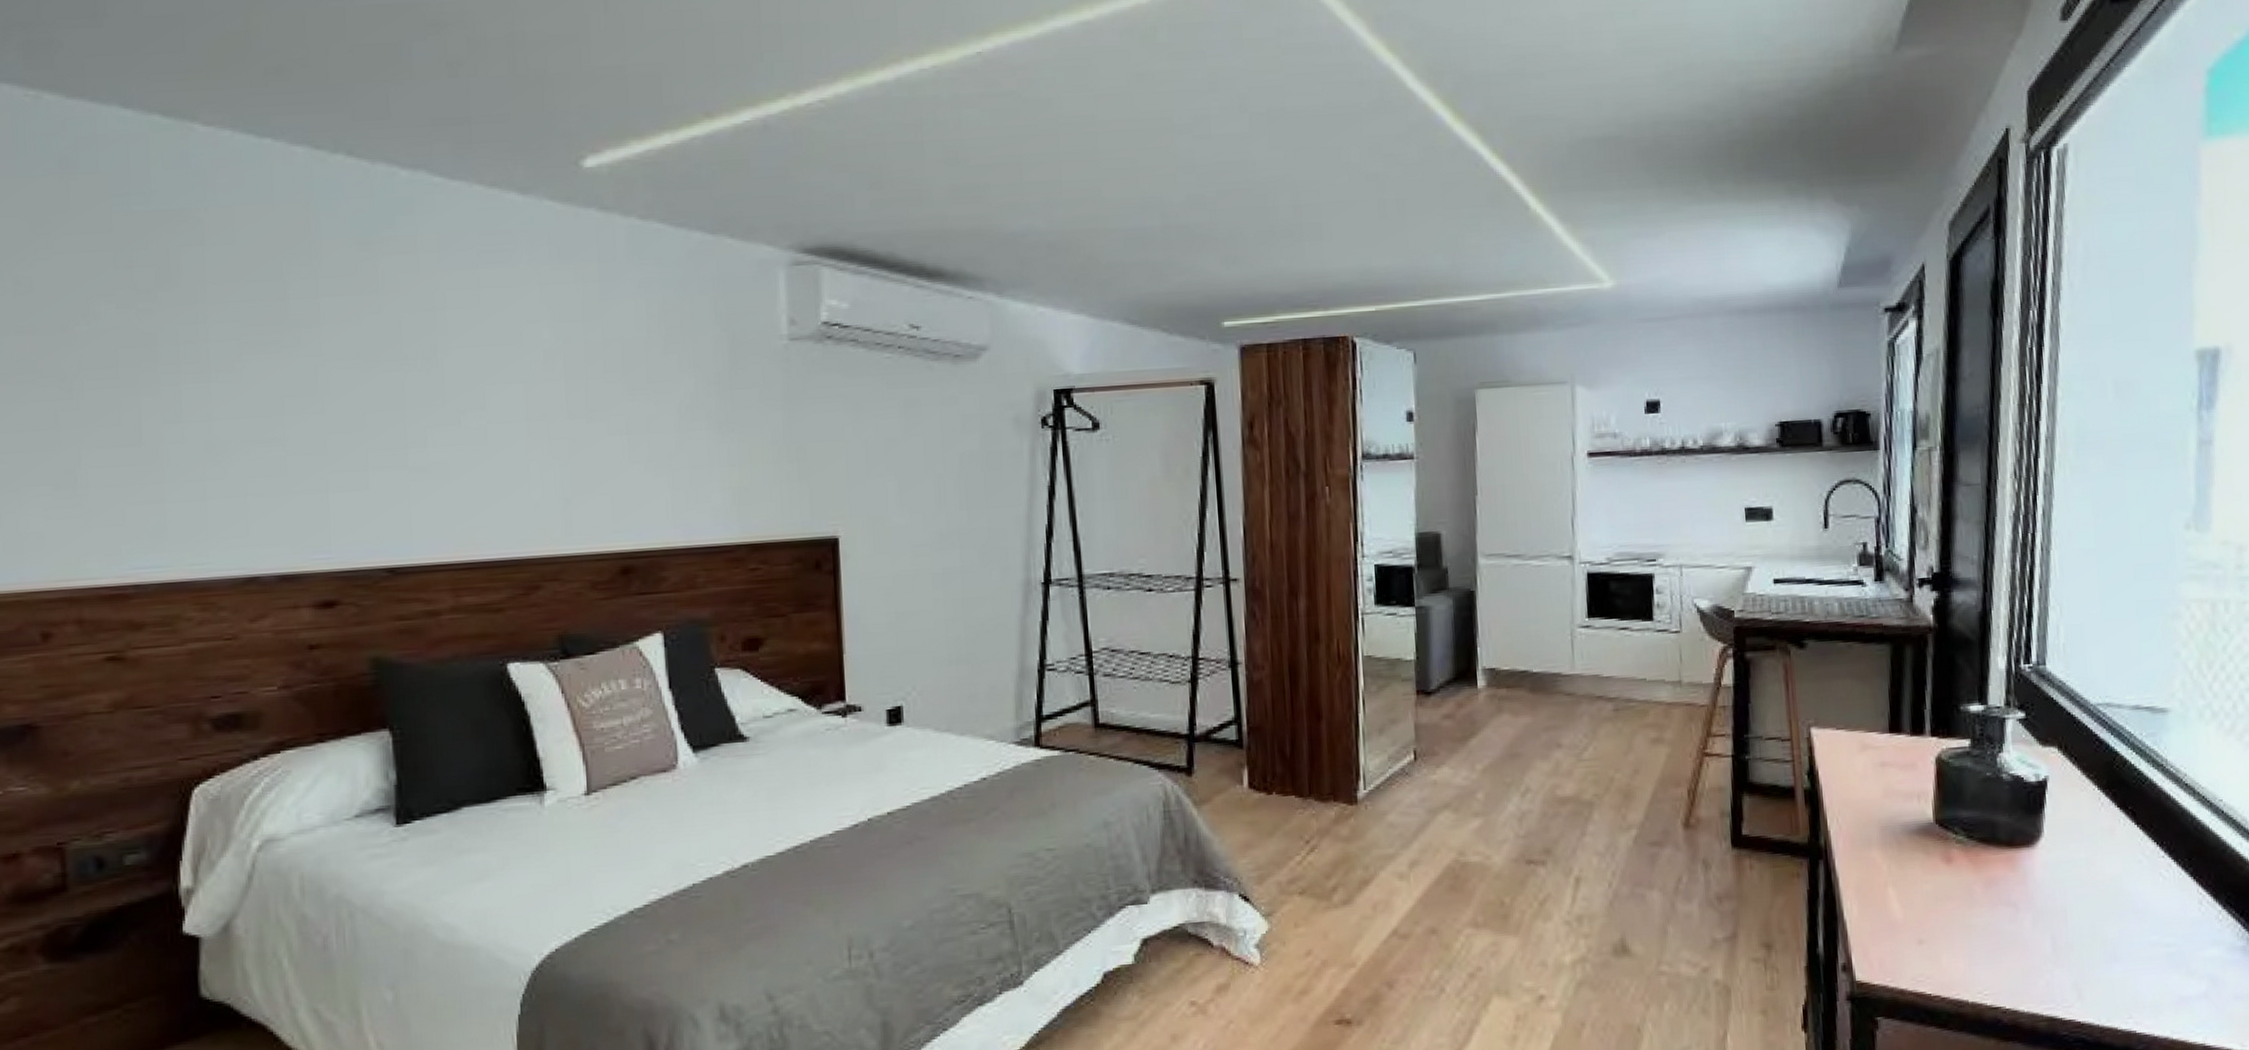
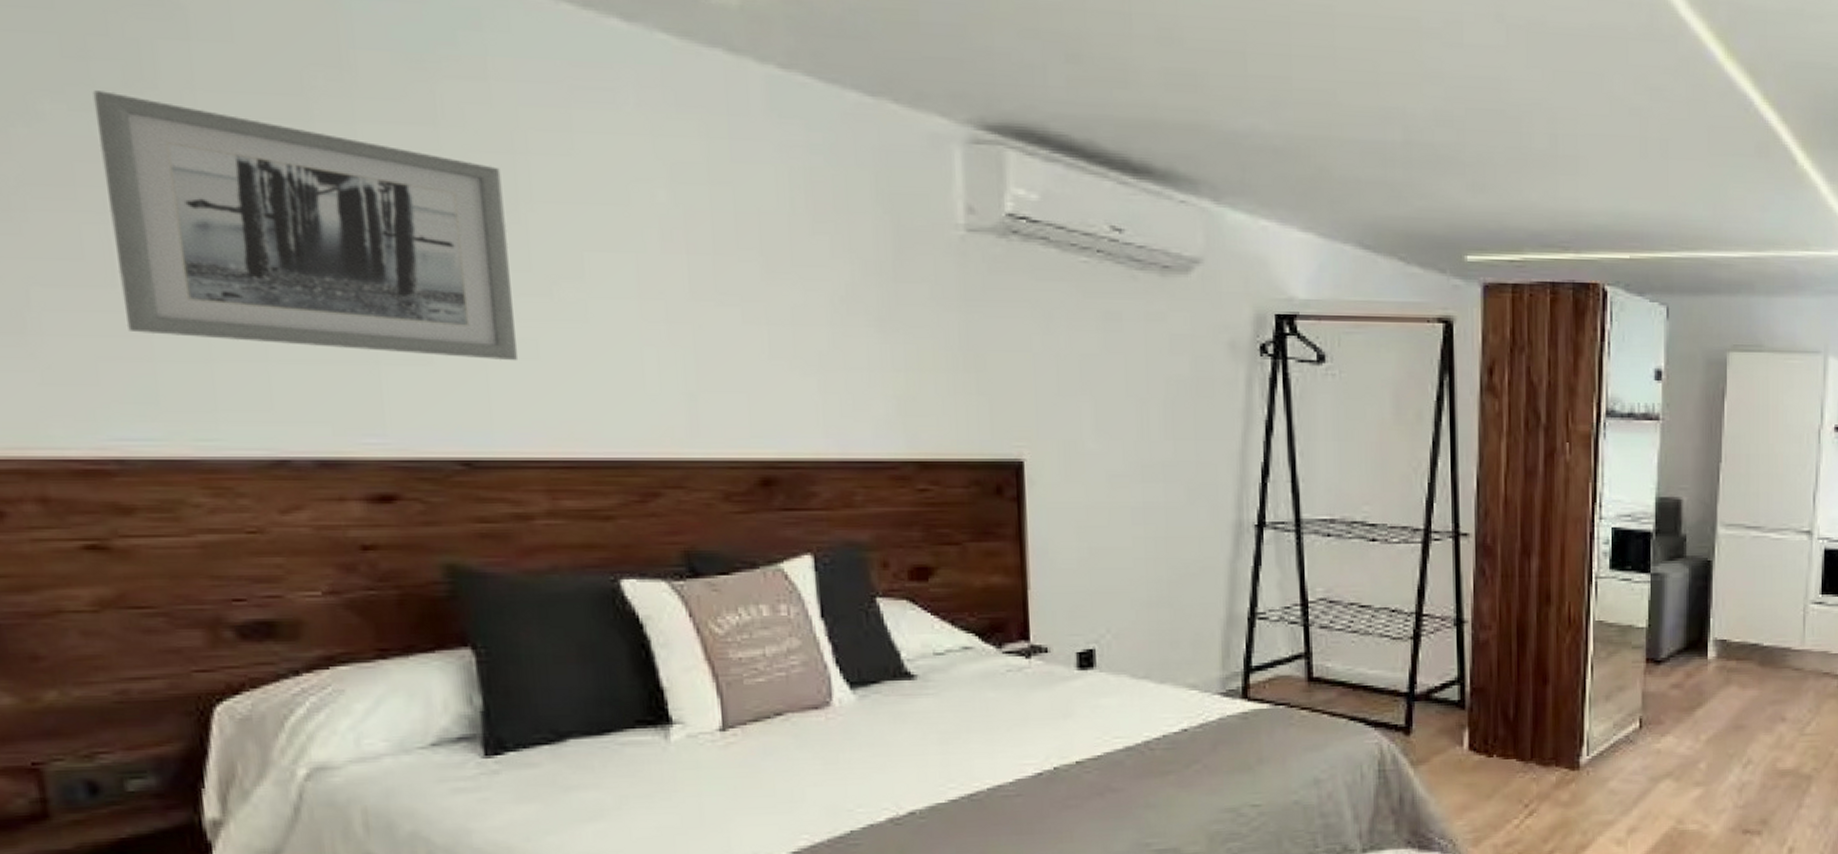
wall art: none [134,291,433,482] -> present [92,90,518,361]

